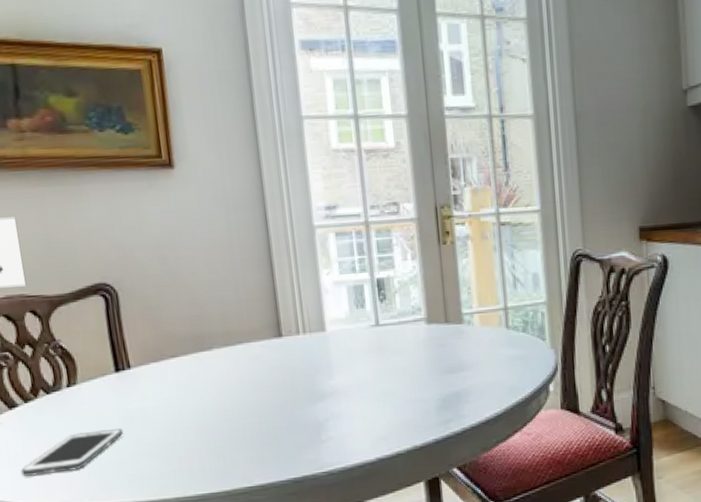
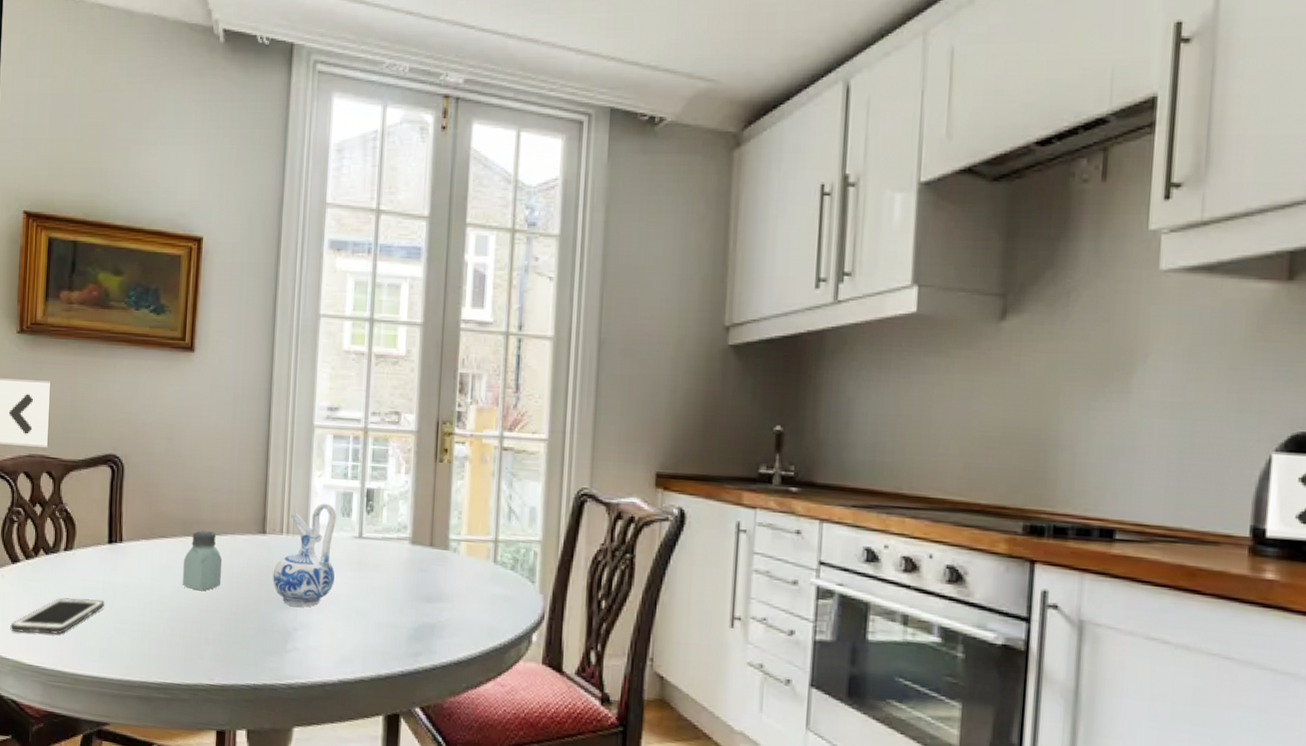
saltshaker: none [200,343,244,402] -> present [182,530,223,591]
ceramic pitcher: none [295,298,358,400] -> present [272,503,337,607]

